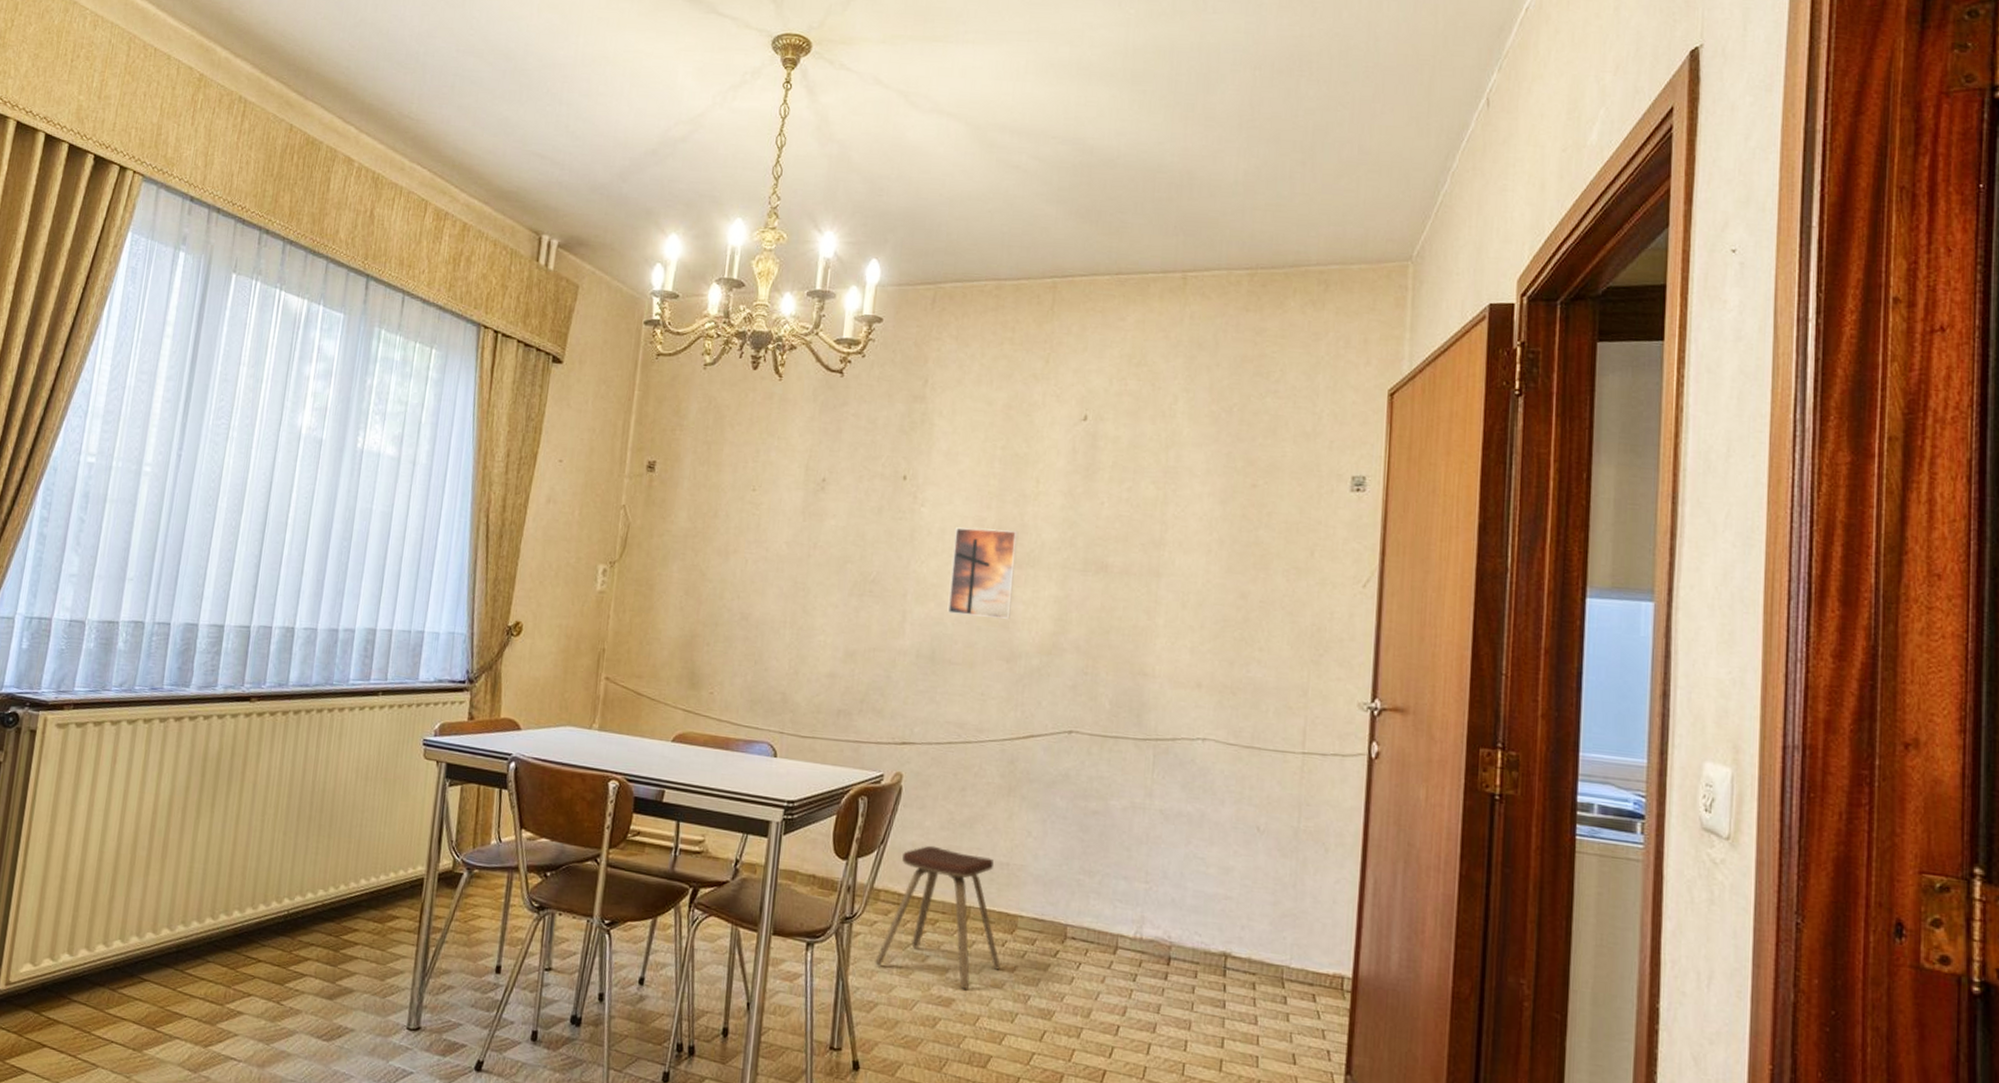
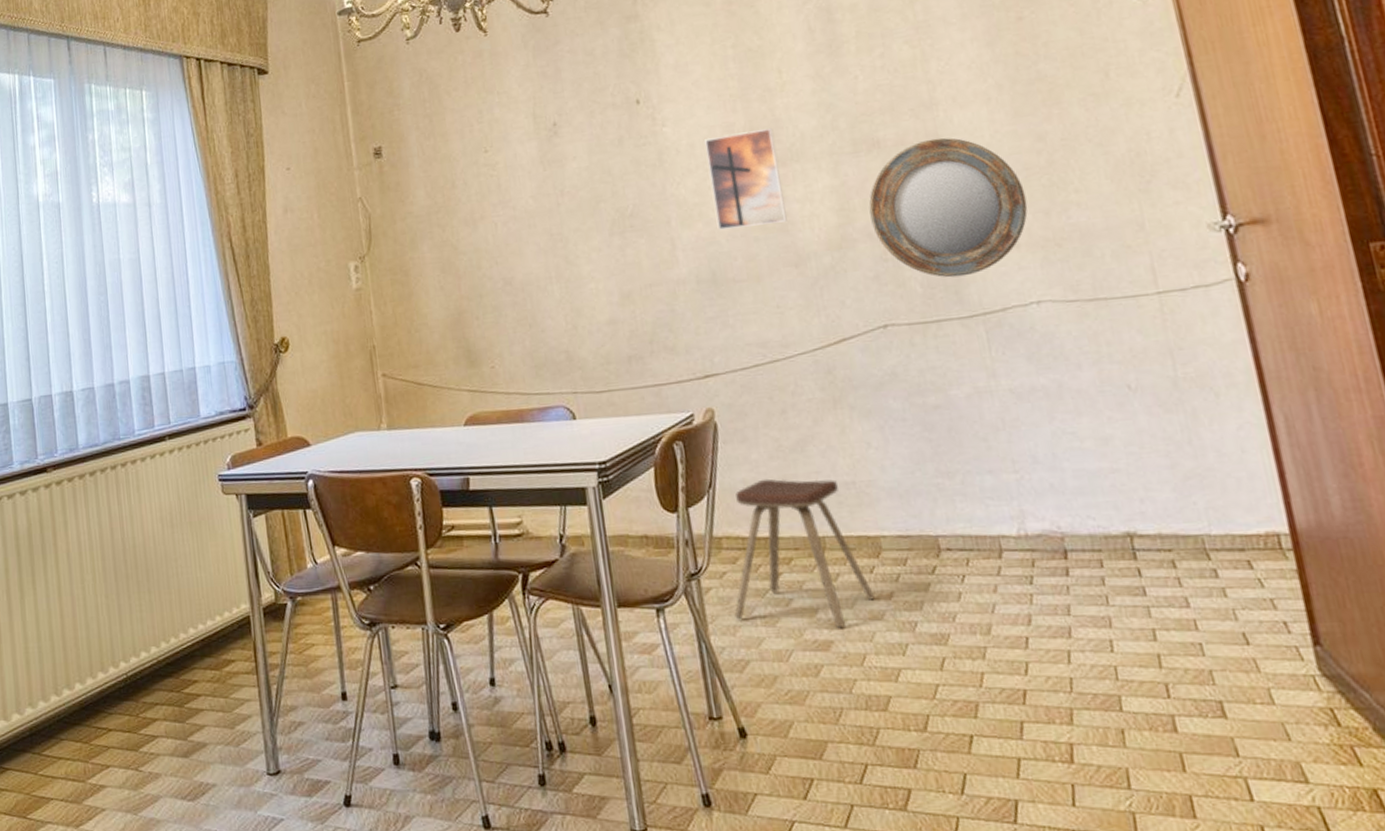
home mirror: none [1082,574,1218,703] -> present [869,137,1028,278]

